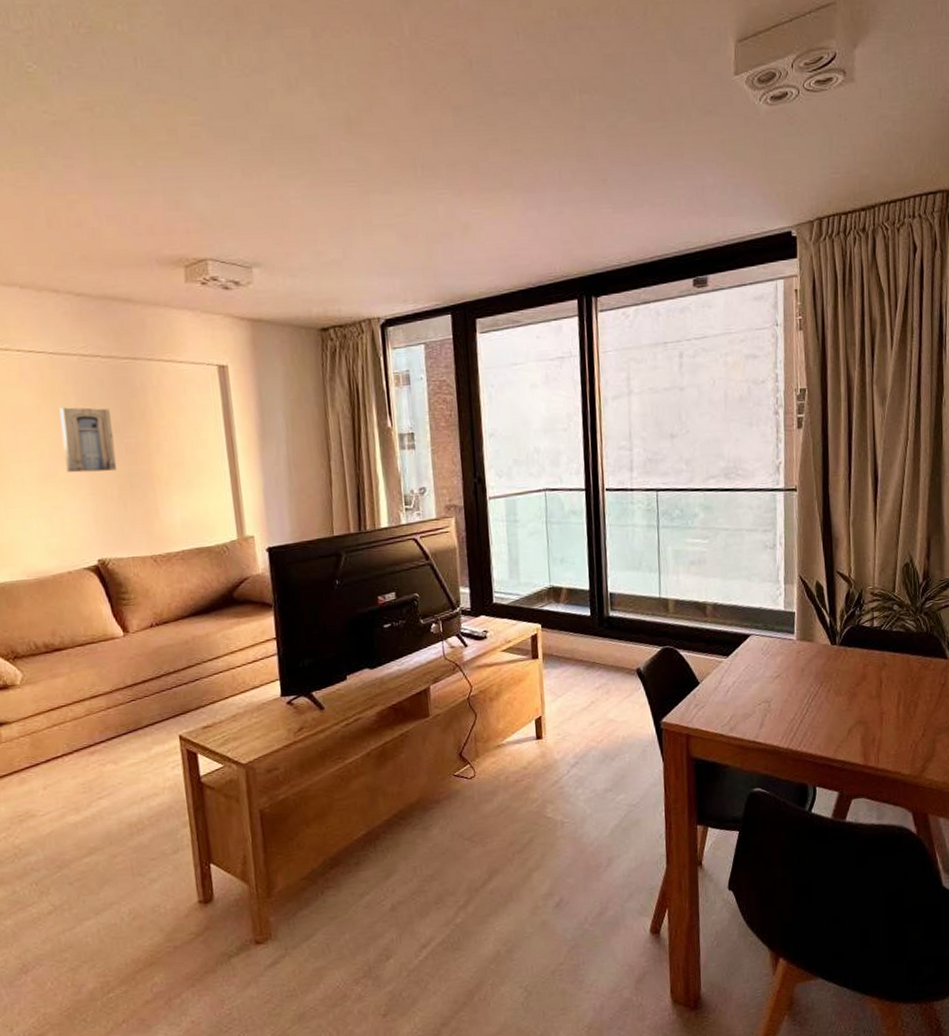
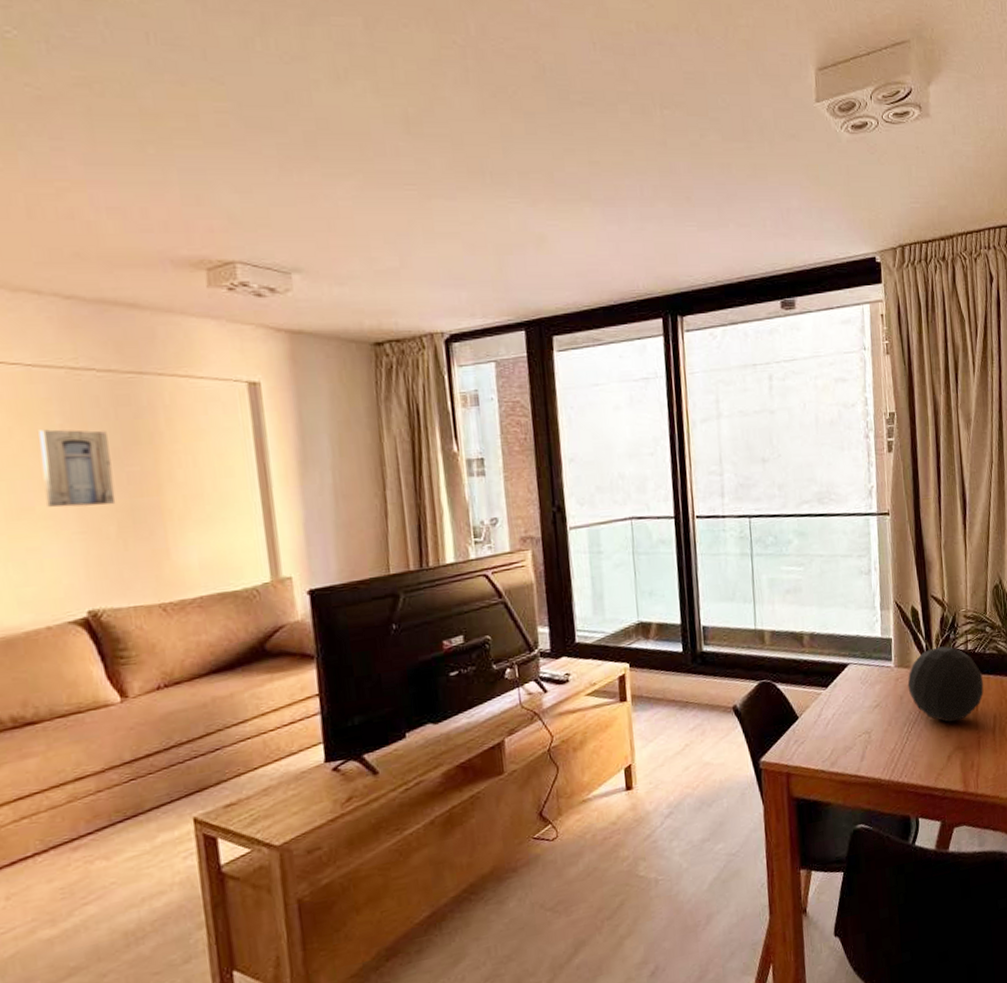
decorative orb: none [809,622,889,697] -> present [907,646,984,722]

